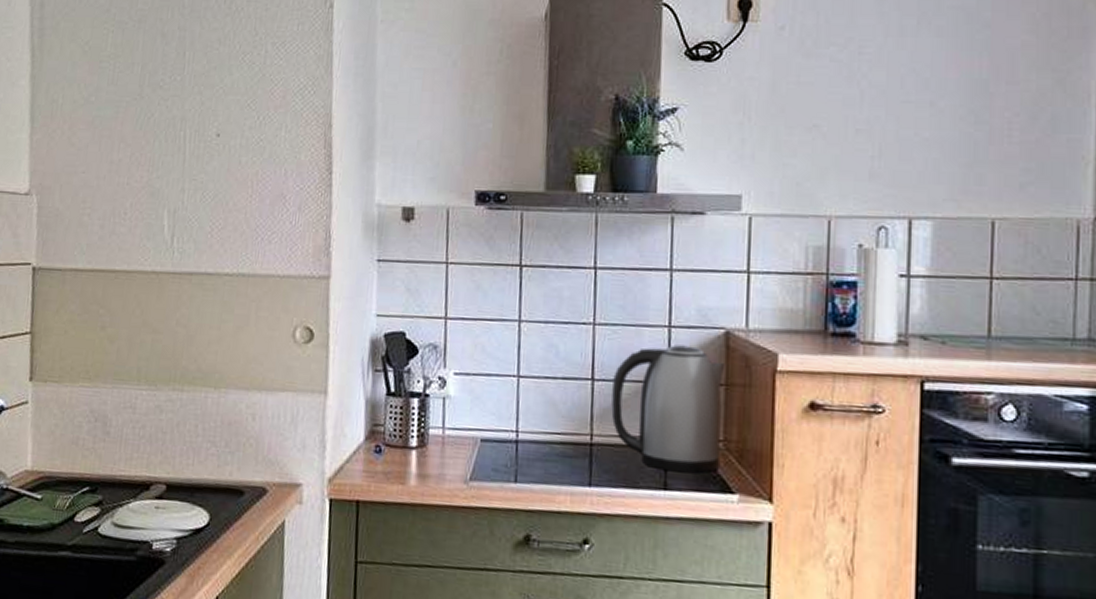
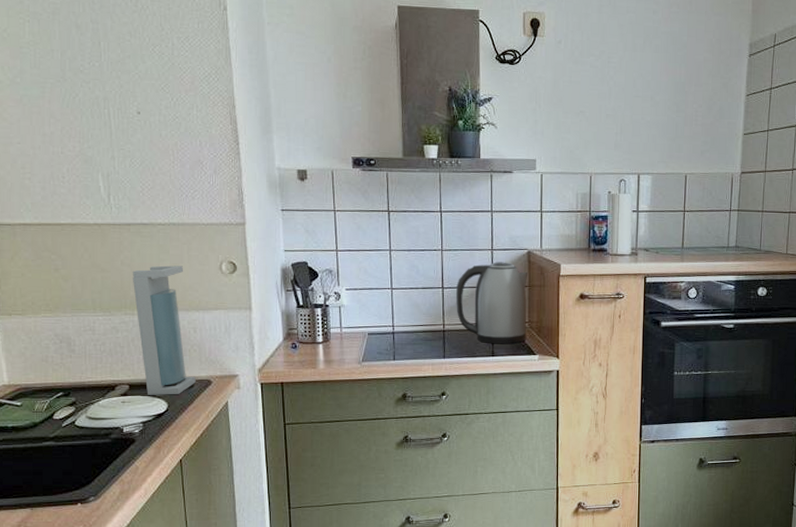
soap dispenser: none [186,328,248,504] -> present [133,265,196,395]

